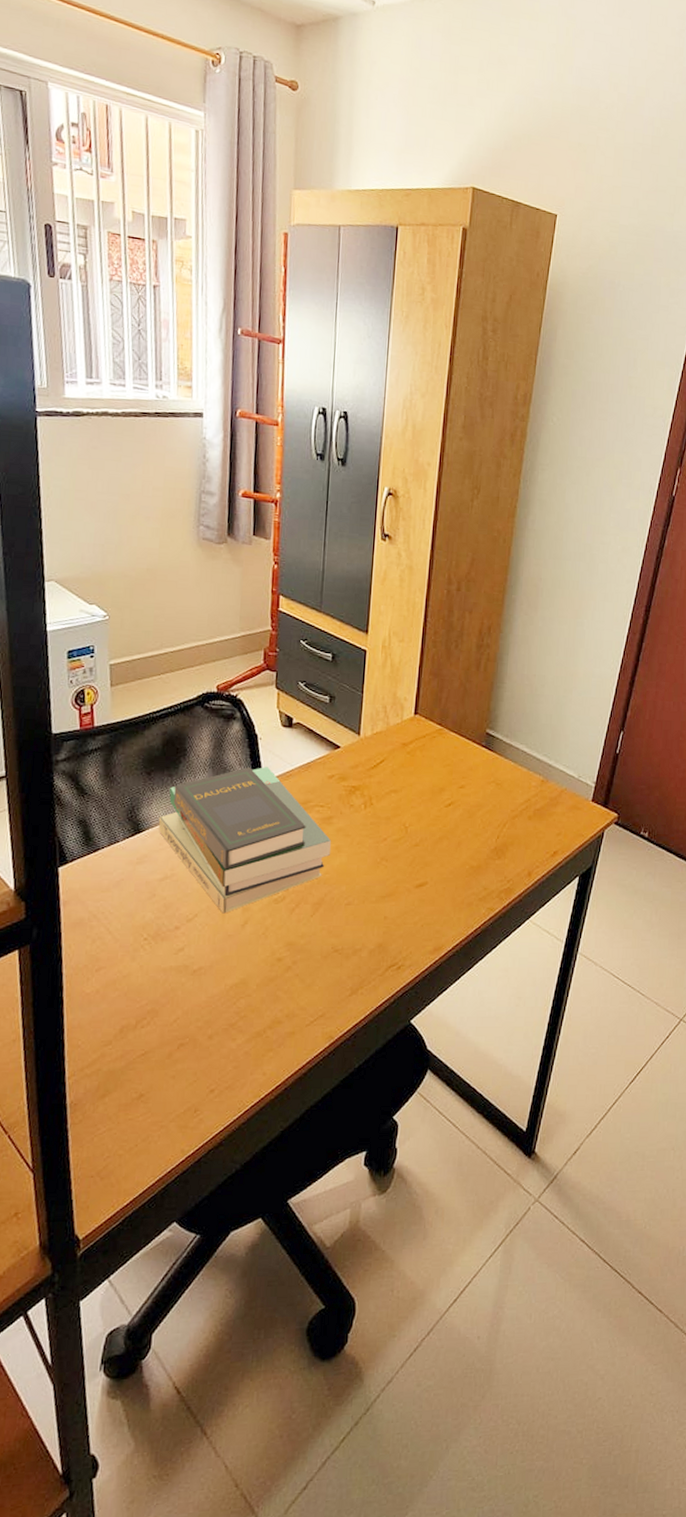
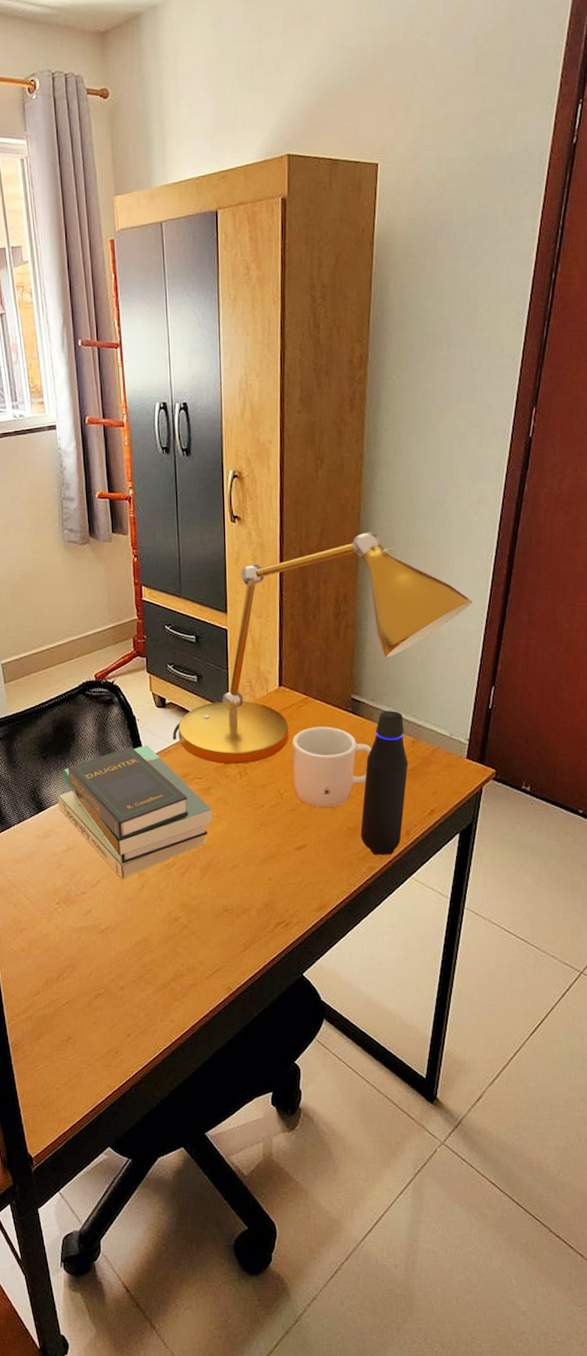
desk lamp: none [296,566,609,794] -> present [172,531,472,764]
mug: none [419,759,502,845] -> present [292,726,372,808]
water bottle: none [483,748,536,897] -> present [360,710,409,856]

